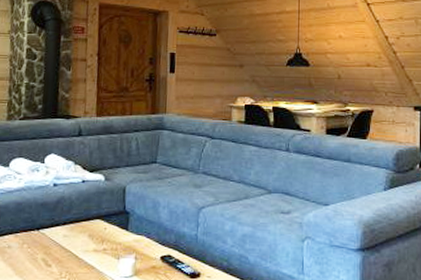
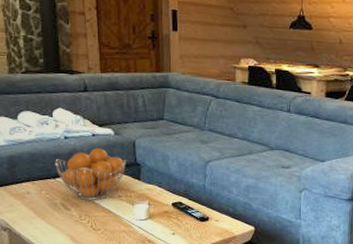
fruit basket: none [41,195,115,254] -> present [55,148,126,200]

